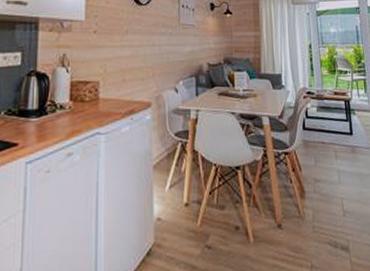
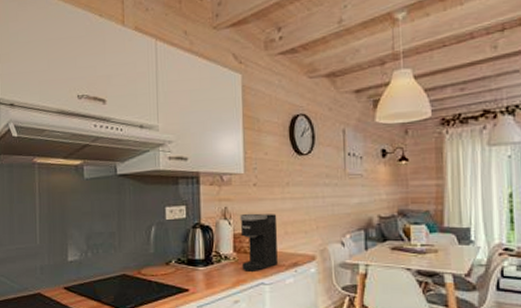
coffee maker: none [77,60,116,121] -> present [240,213,278,271]

